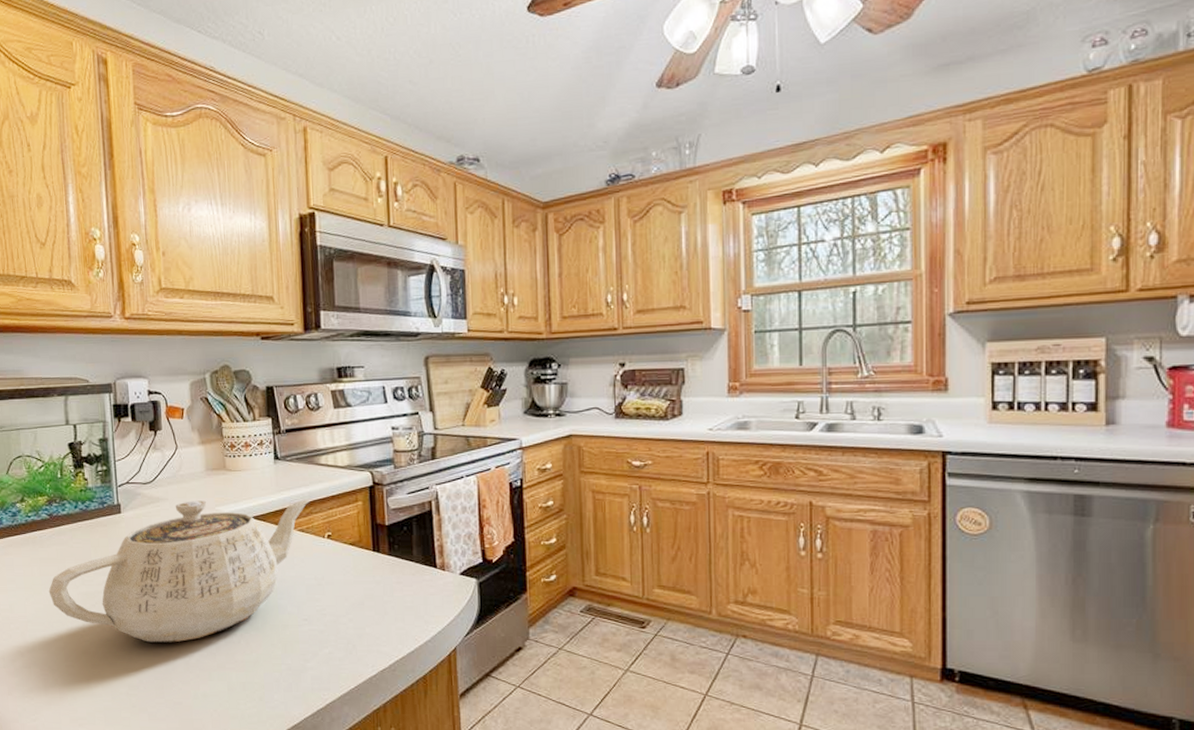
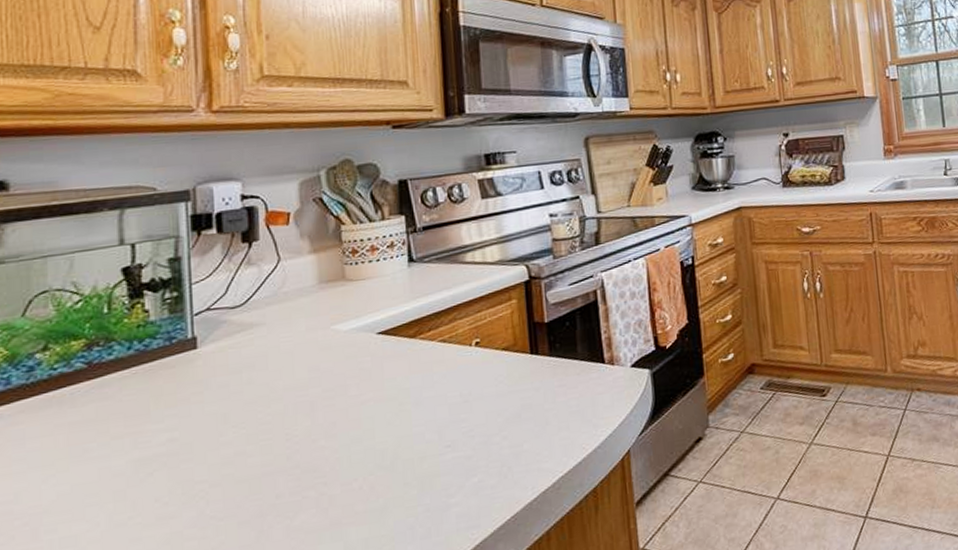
teapot: present [48,500,310,644] -> none [80,304,453,511]

